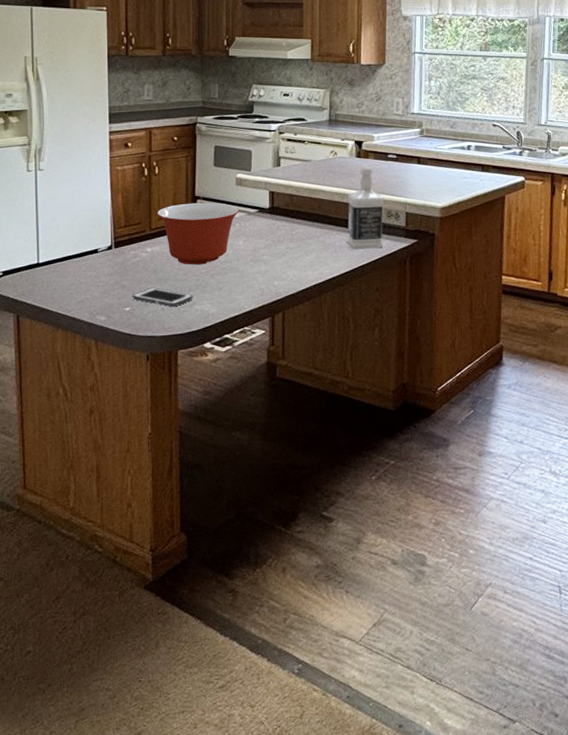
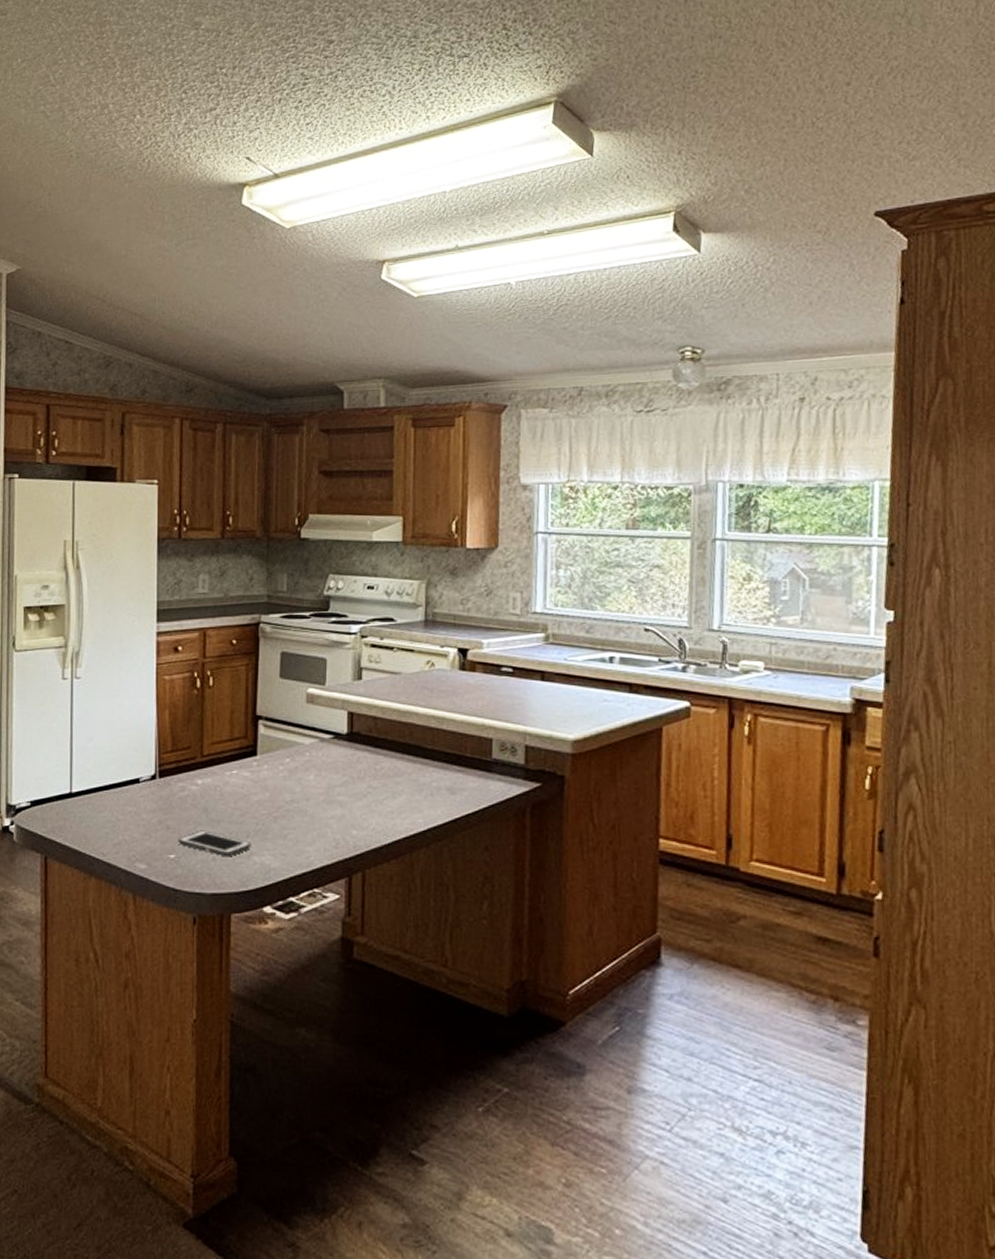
mixing bowl: present [156,202,239,265] -> none [209,724,309,804]
bottle: present [347,166,385,250] -> none [447,682,497,793]

